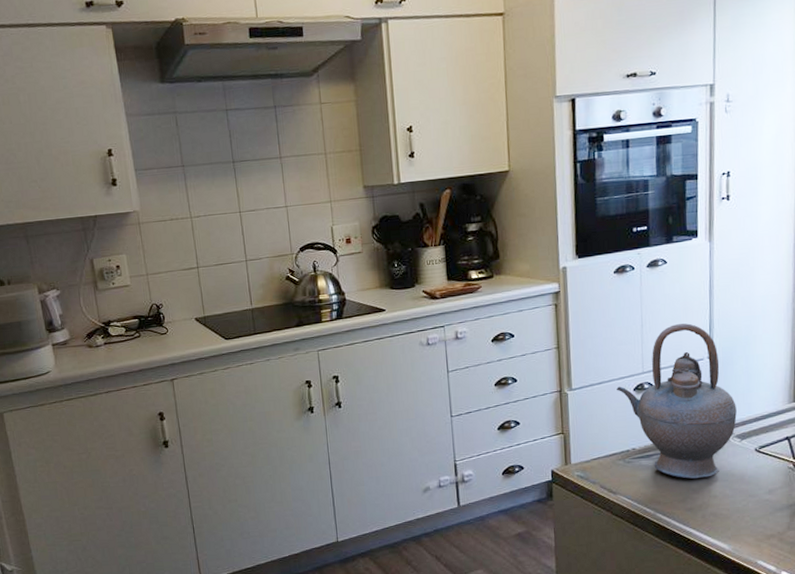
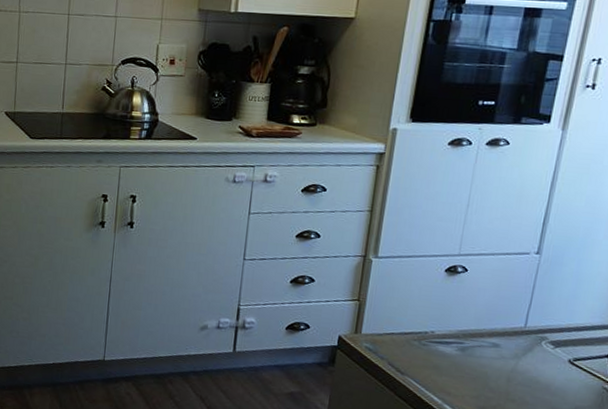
teapot: present [617,323,737,479] -> none [426,211,557,379]

